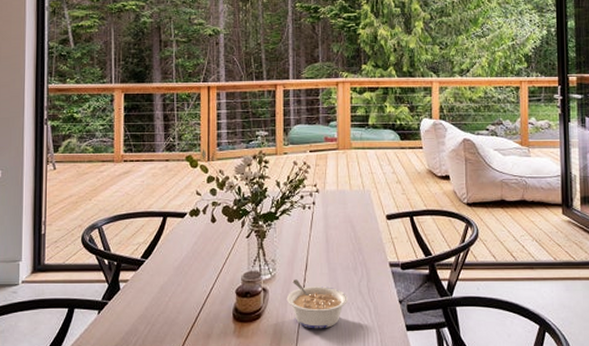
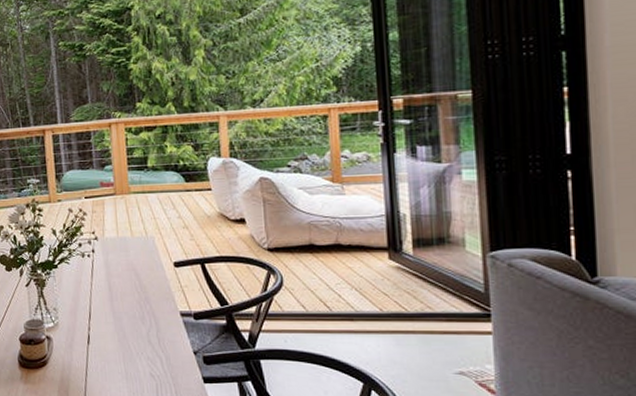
legume: present [286,279,349,329] -> none [71,328,138,378]

